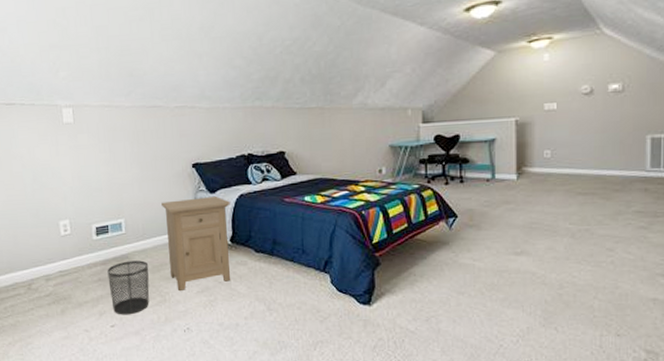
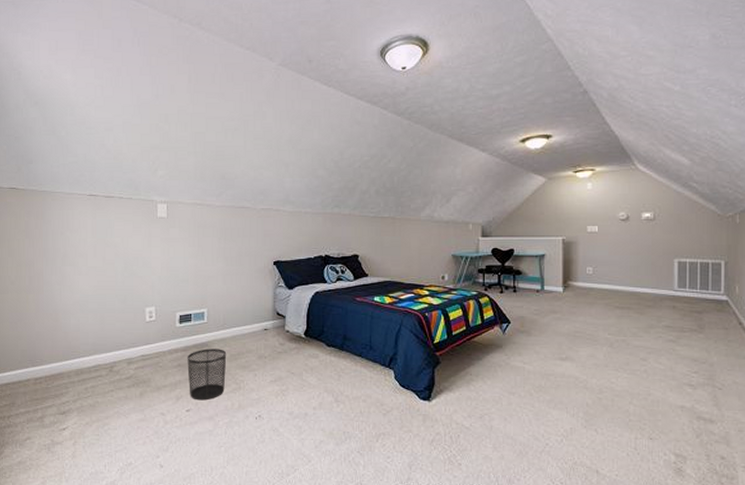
nightstand: present [161,195,230,290] -> none [243,292,306,379]

